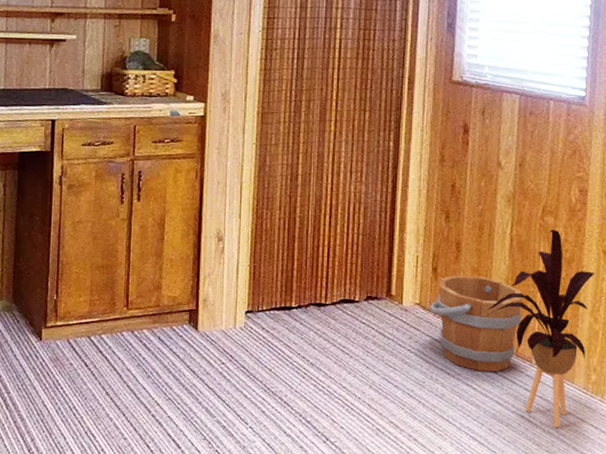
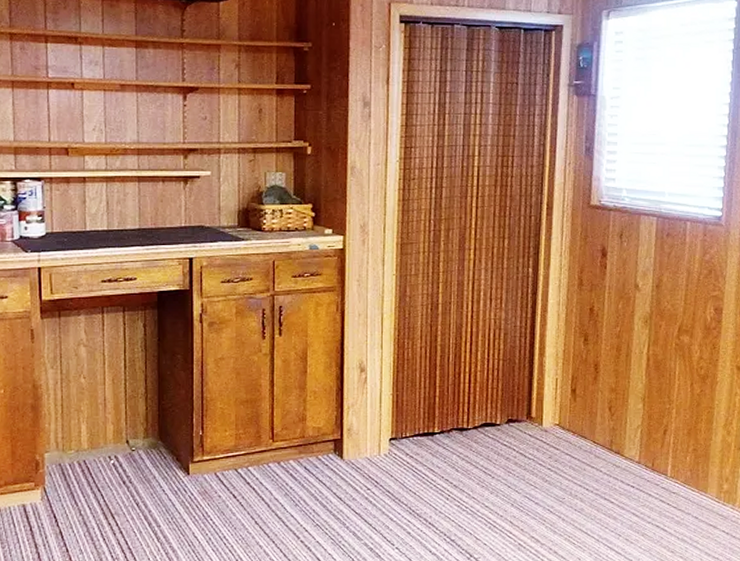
bucket: present [429,275,523,372] -> none [568,395,659,486]
house plant: present [487,229,596,427] -> none [624,347,729,535]

